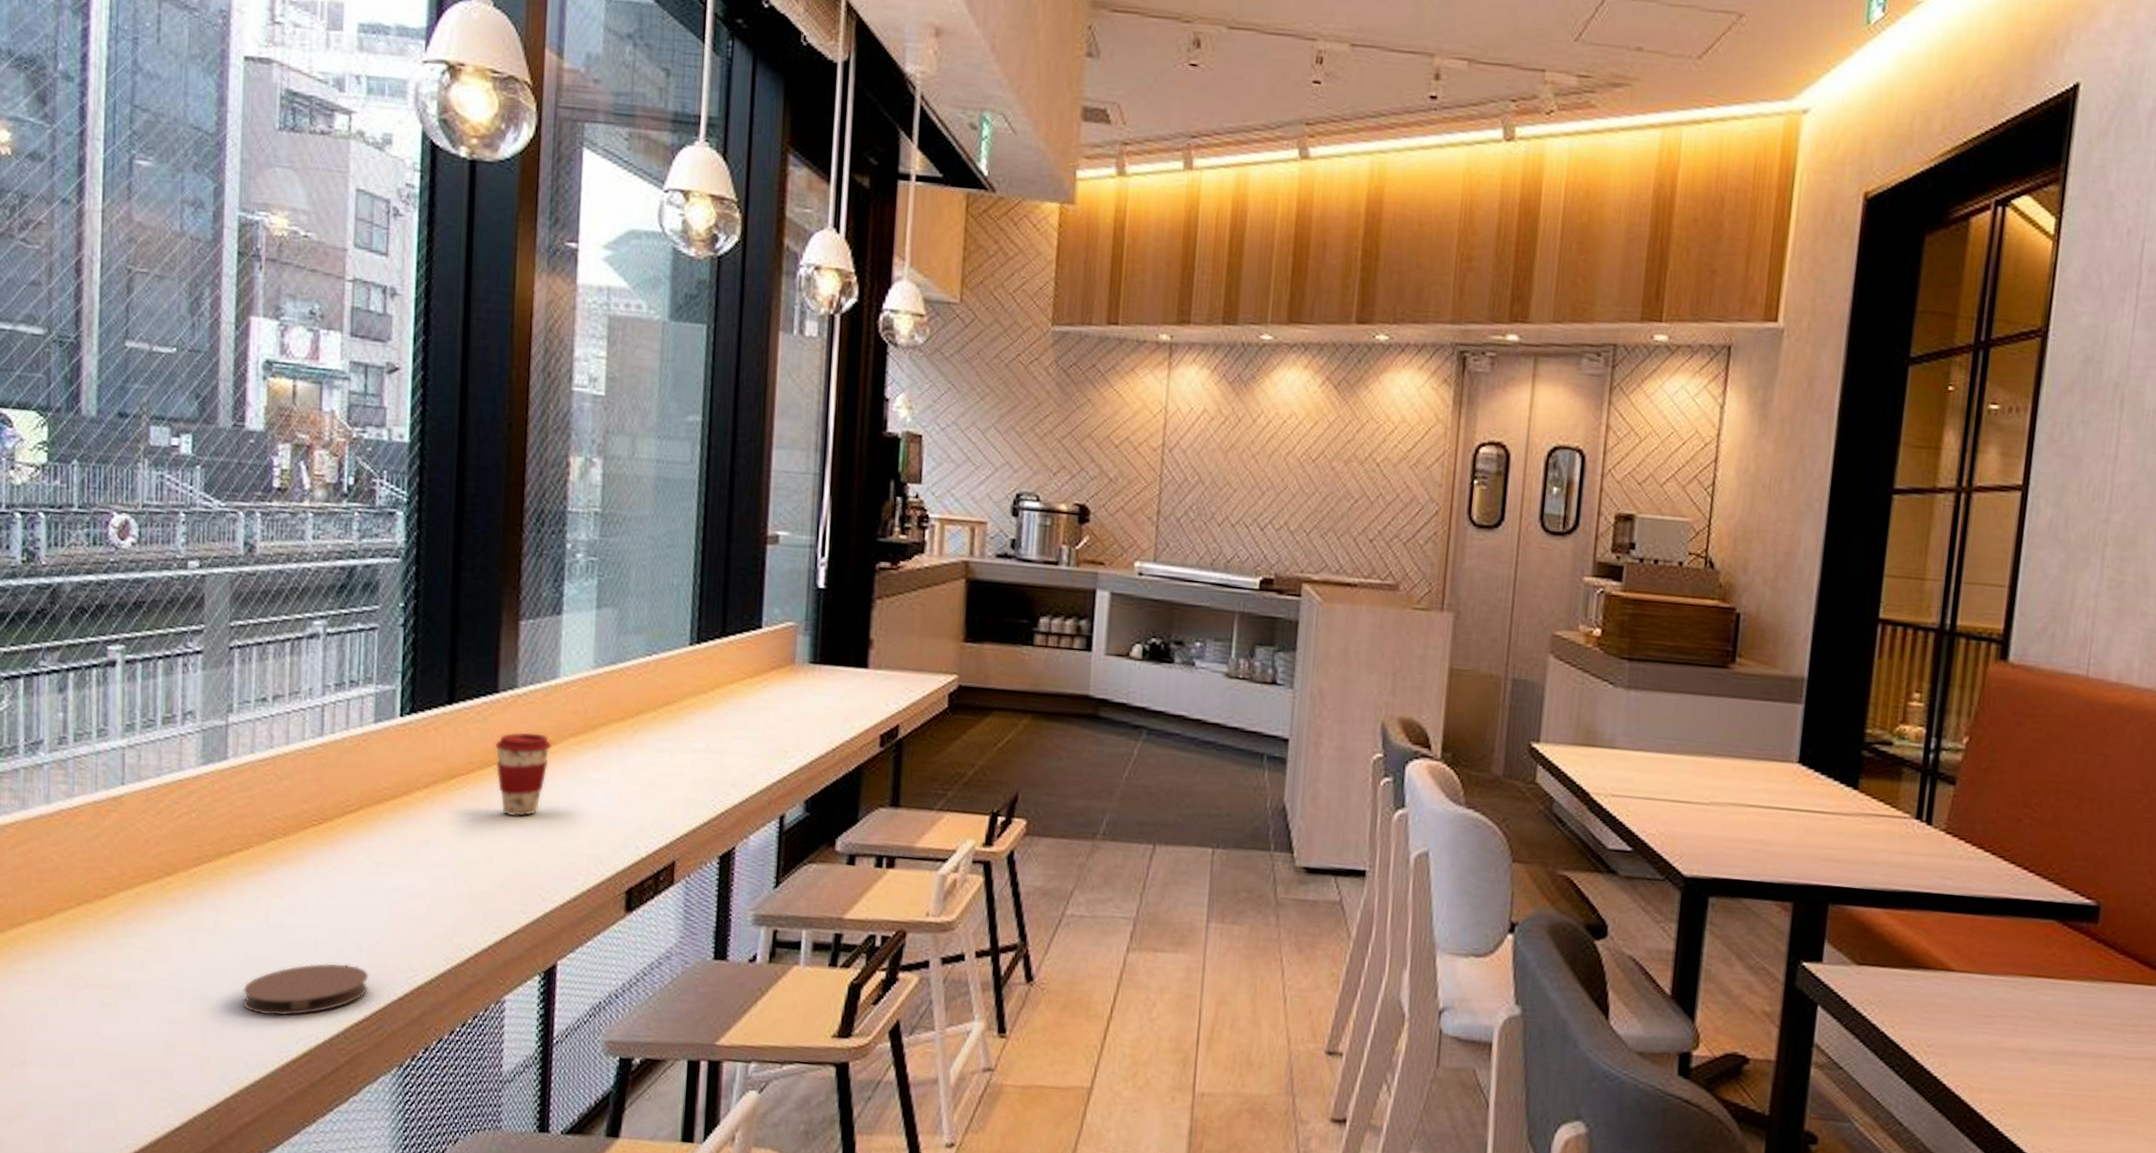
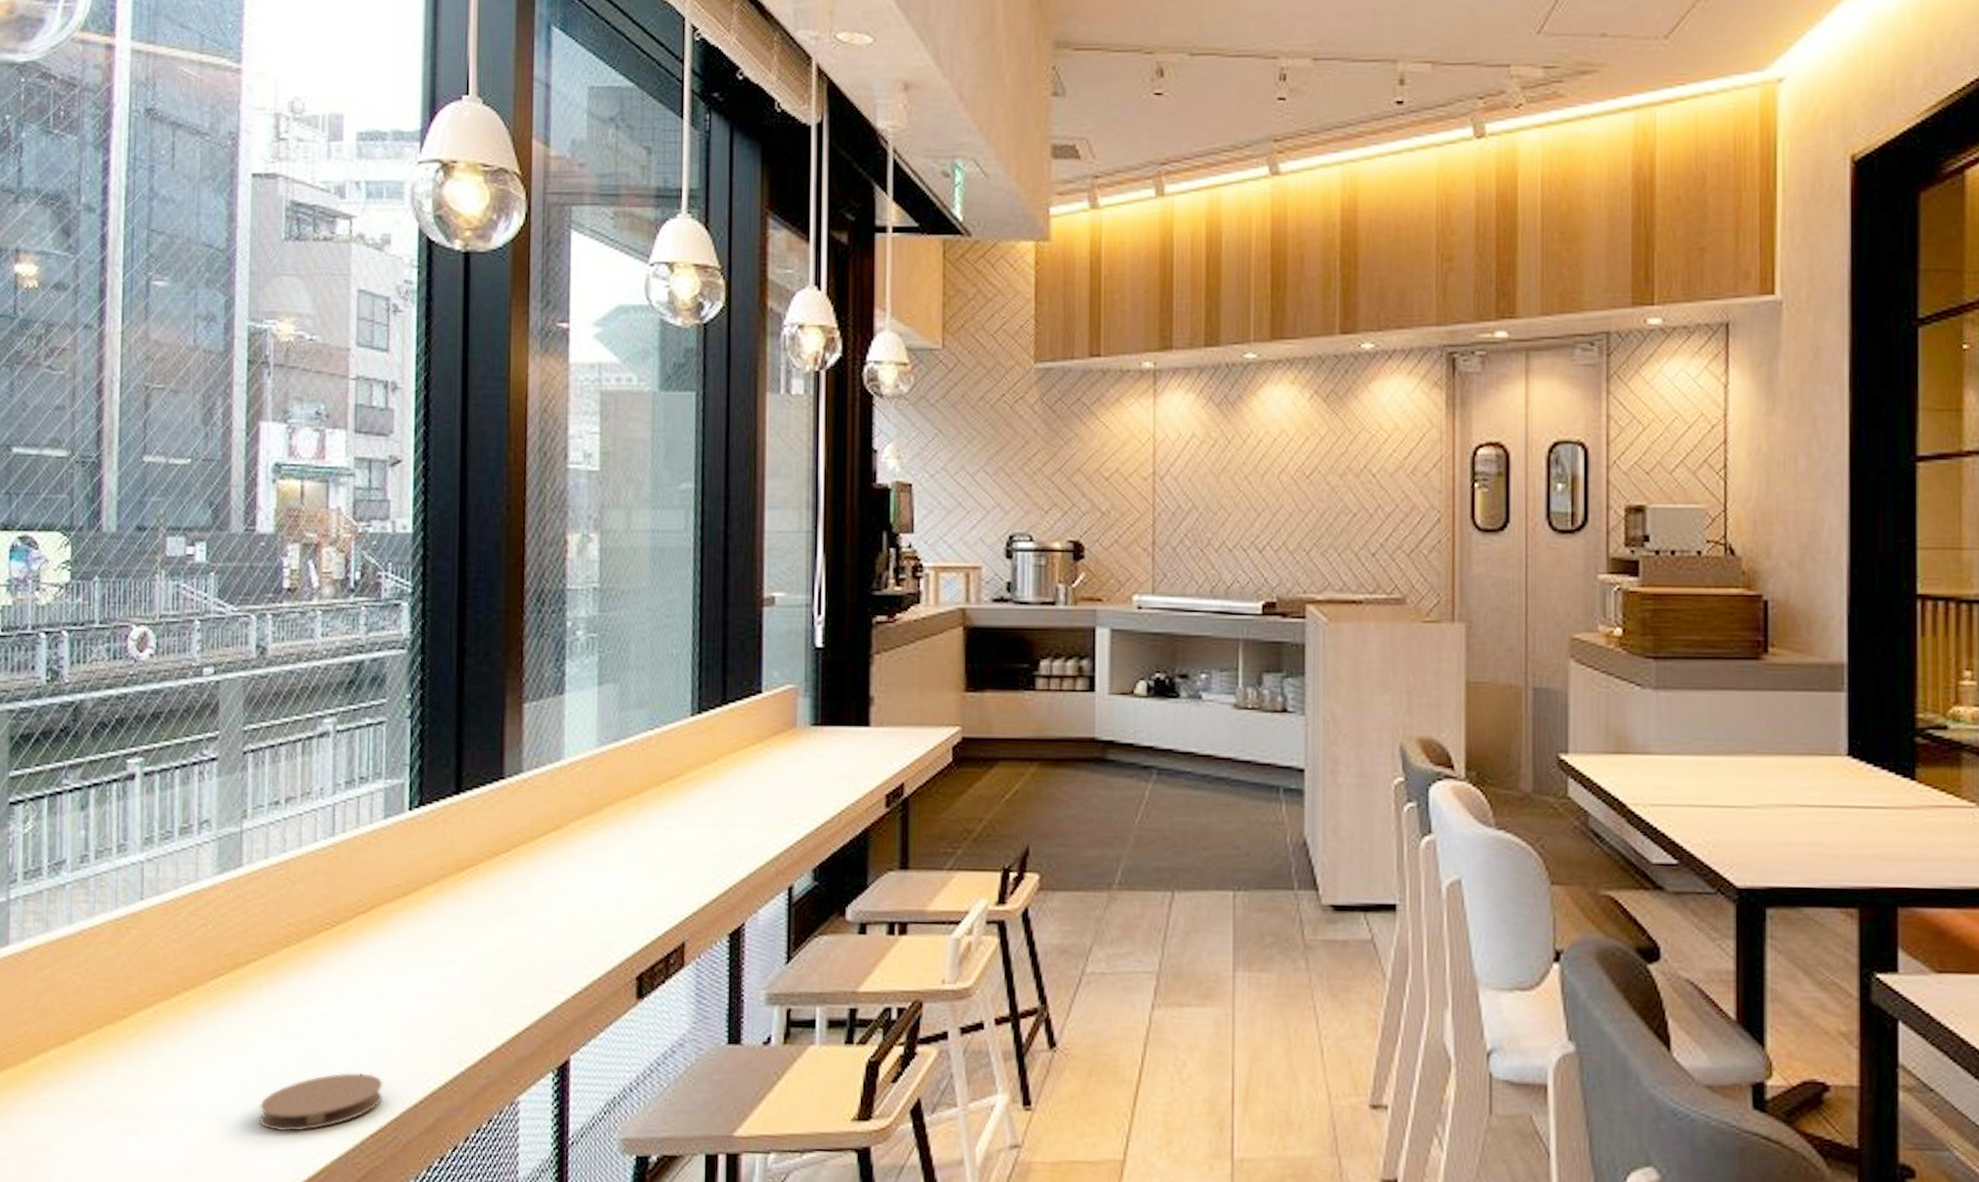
coffee cup: present [496,732,552,817] -> none [503,818,558,906]

